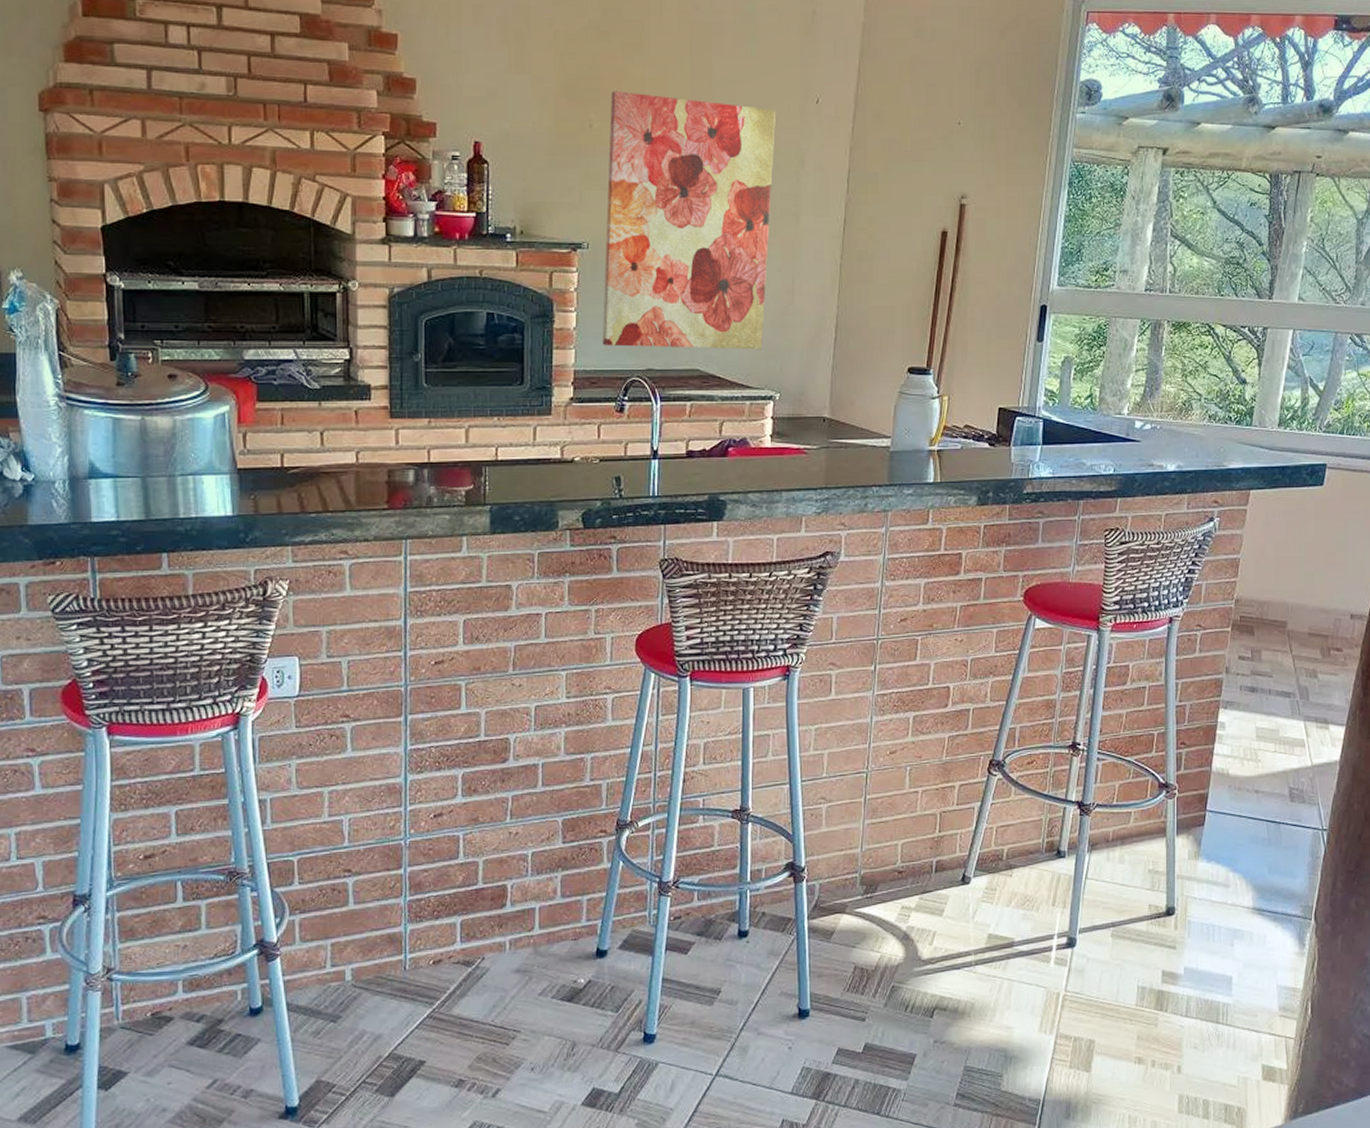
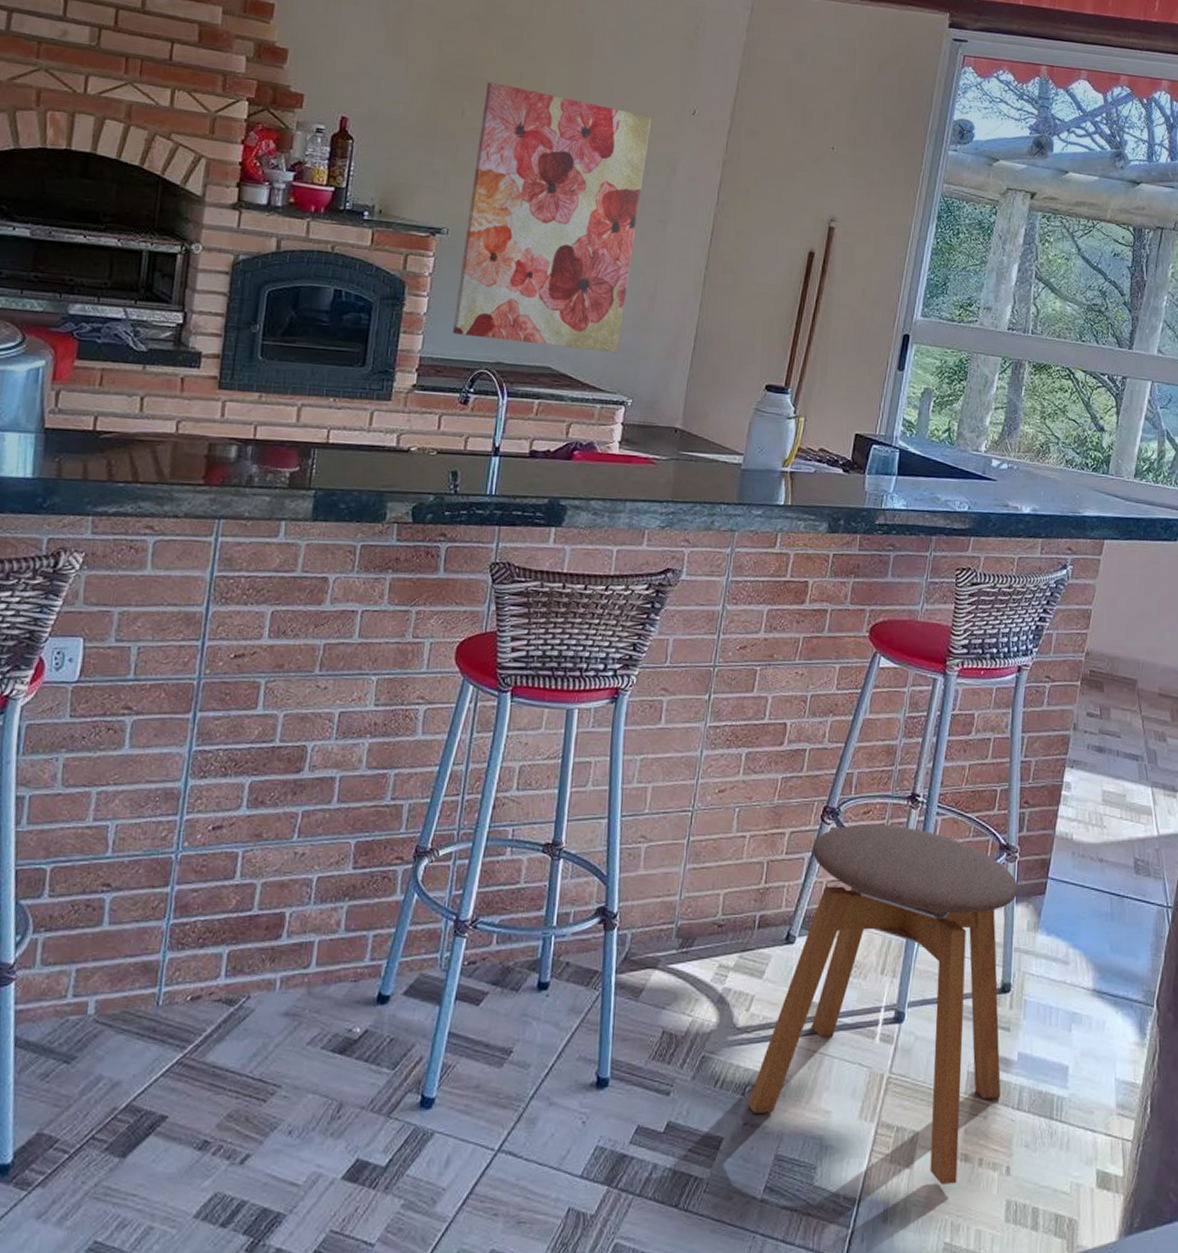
stool: none [936,773,1179,1085] -> present [748,824,1019,1186]

